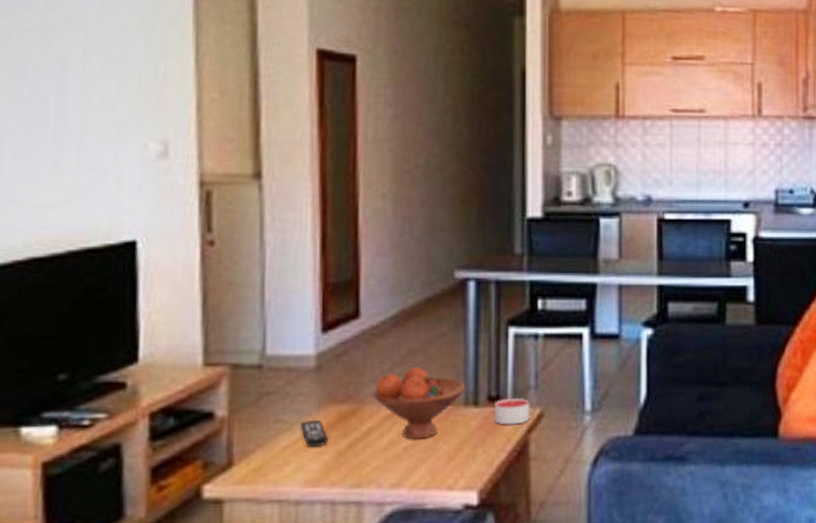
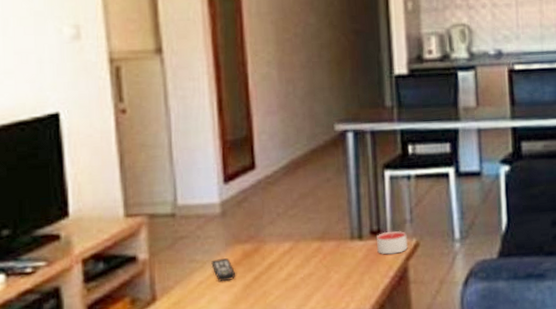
fruit bowl: present [372,367,466,440] -> none [271,208,351,271]

